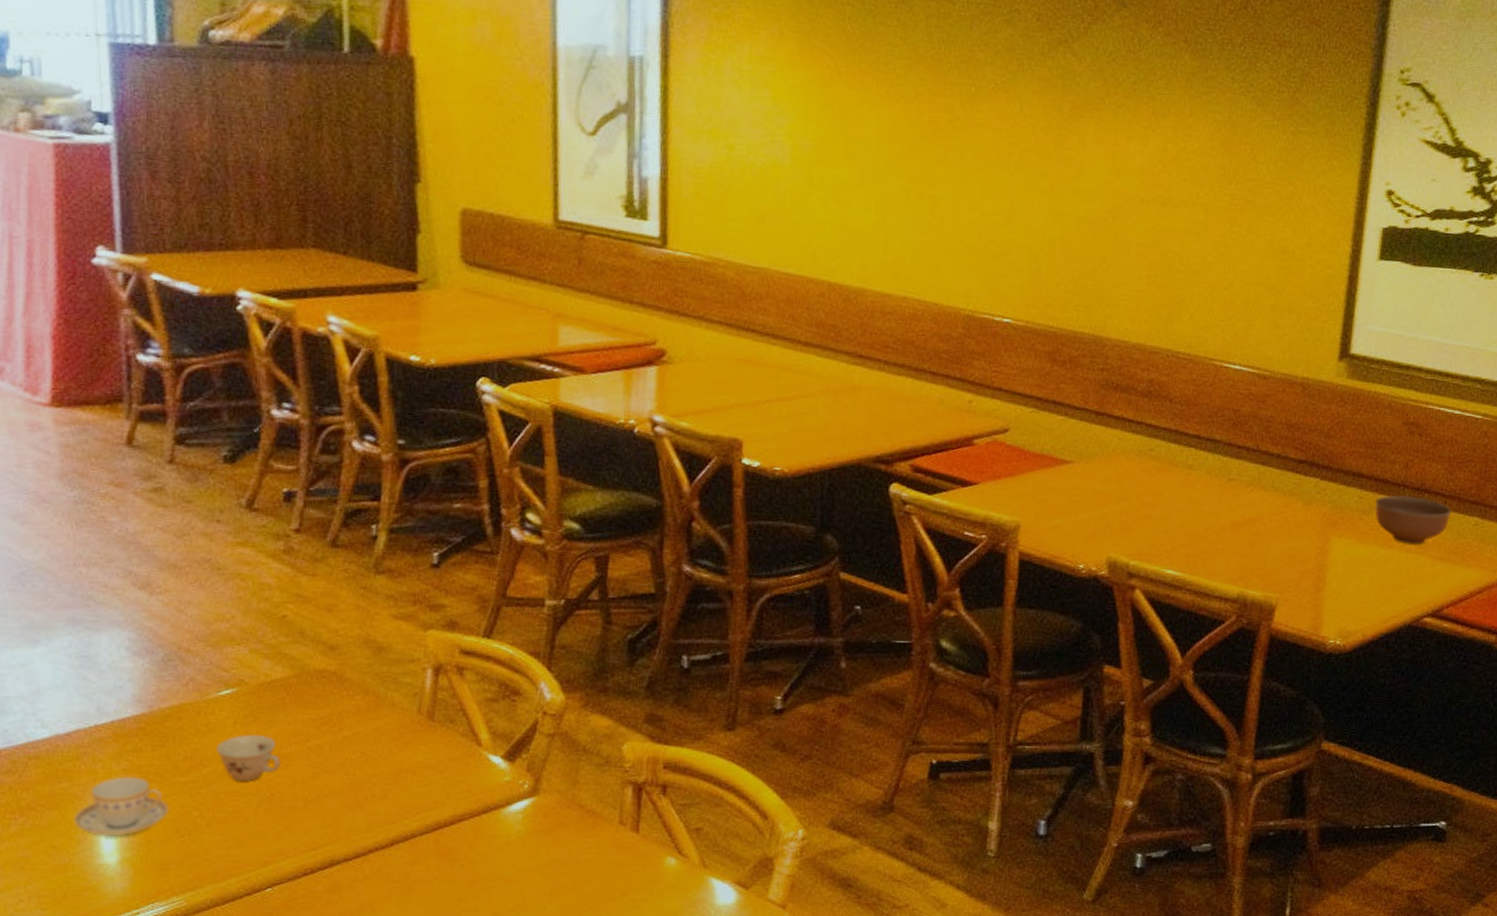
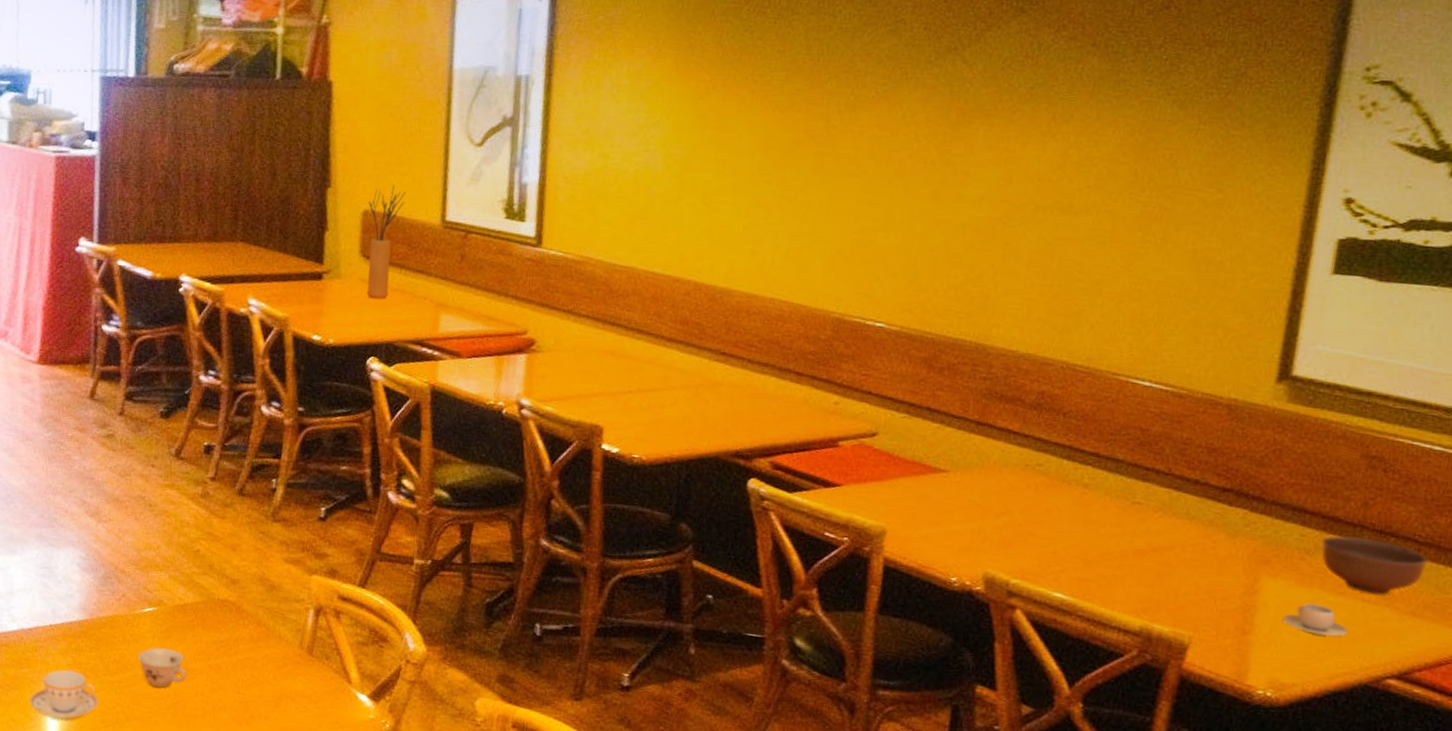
vase: none [467,180,511,312] -> present [367,185,406,300]
teacup: none [1347,558,1396,586] -> present [1283,603,1349,637]

